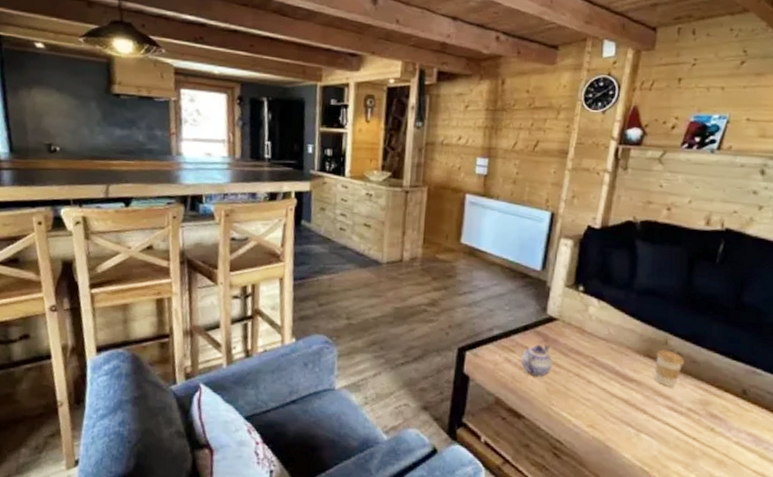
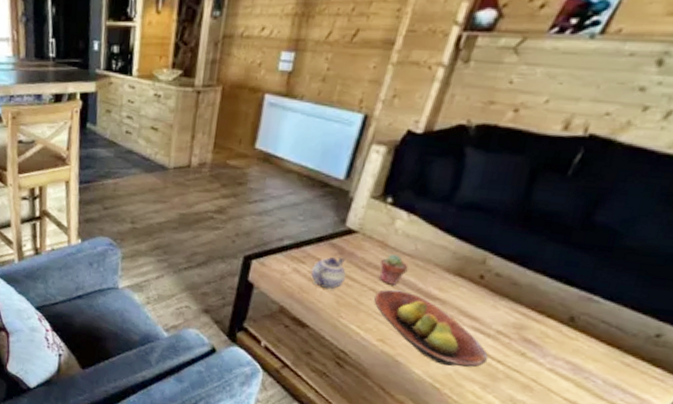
fruit bowl: none [580,373,685,447] -> present [374,289,489,368]
potted succulent: none [581,339,605,369] -> present [380,254,409,285]
coffee cup: present [654,349,684,387] -> none [462,268,503,308]

